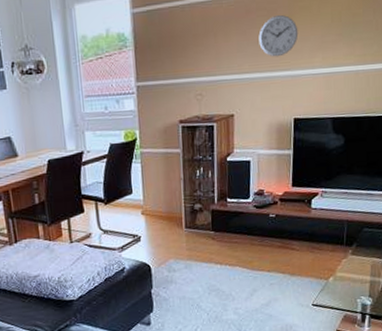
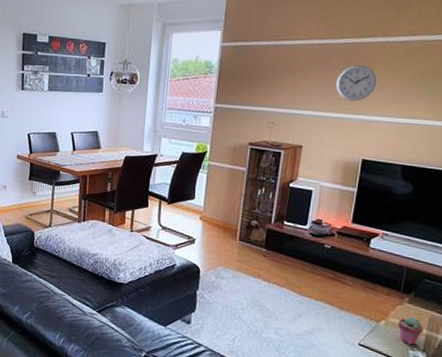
potted succulent: none [344,267,368,295] -> present [397,316,424,346]

